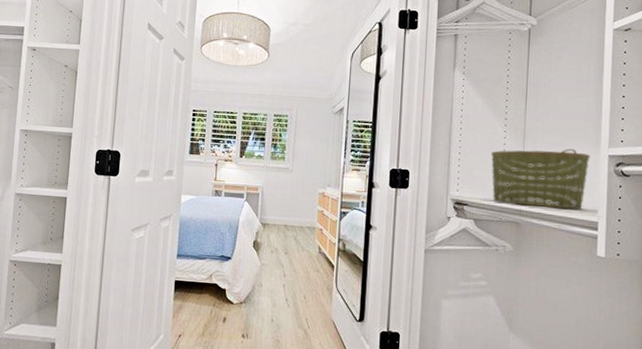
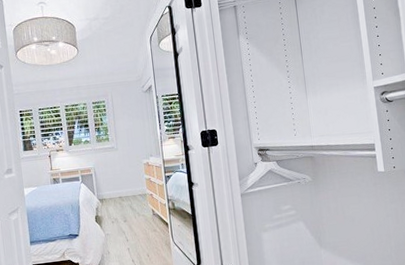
basket: present [490,148,590,209] -> none [280,86,361,143]

